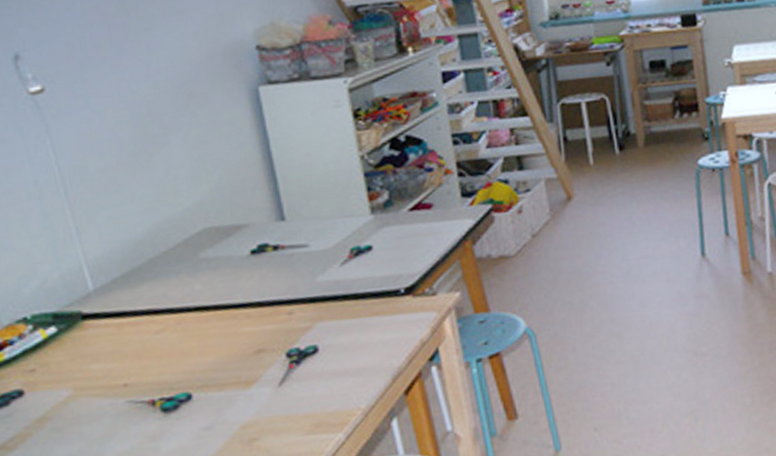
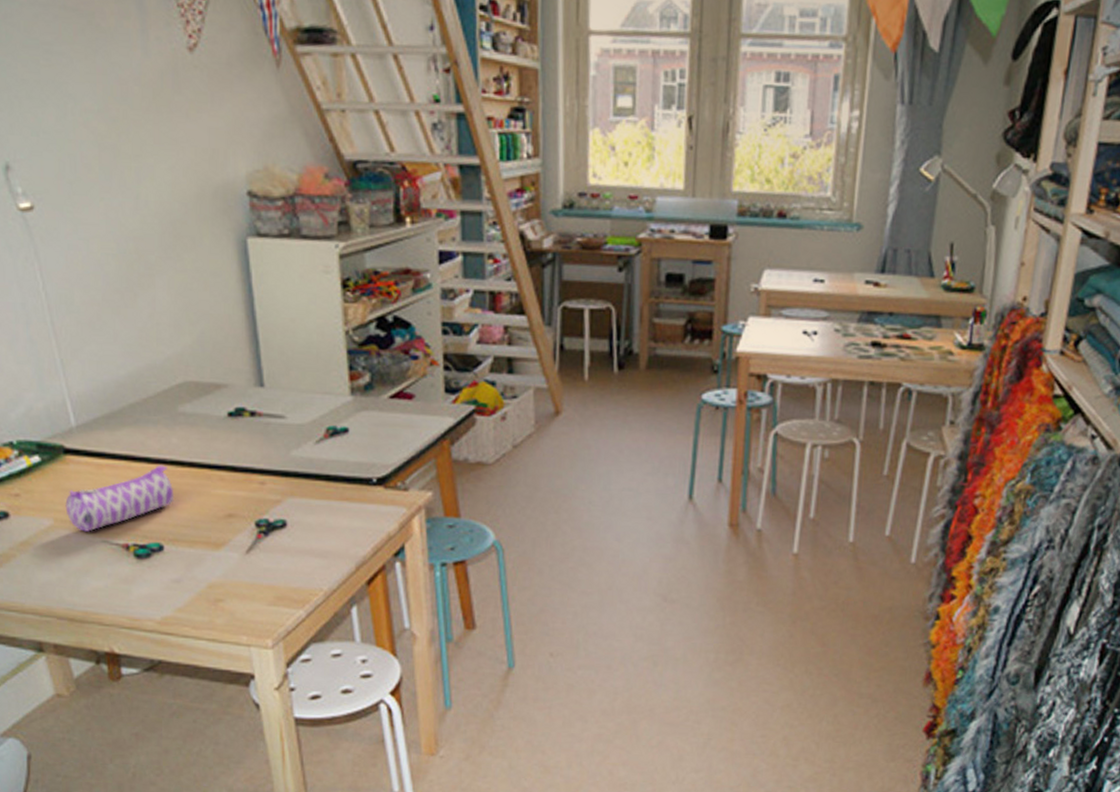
pencil case: none [85,313,201,395] -> present [65,465,174,532]

